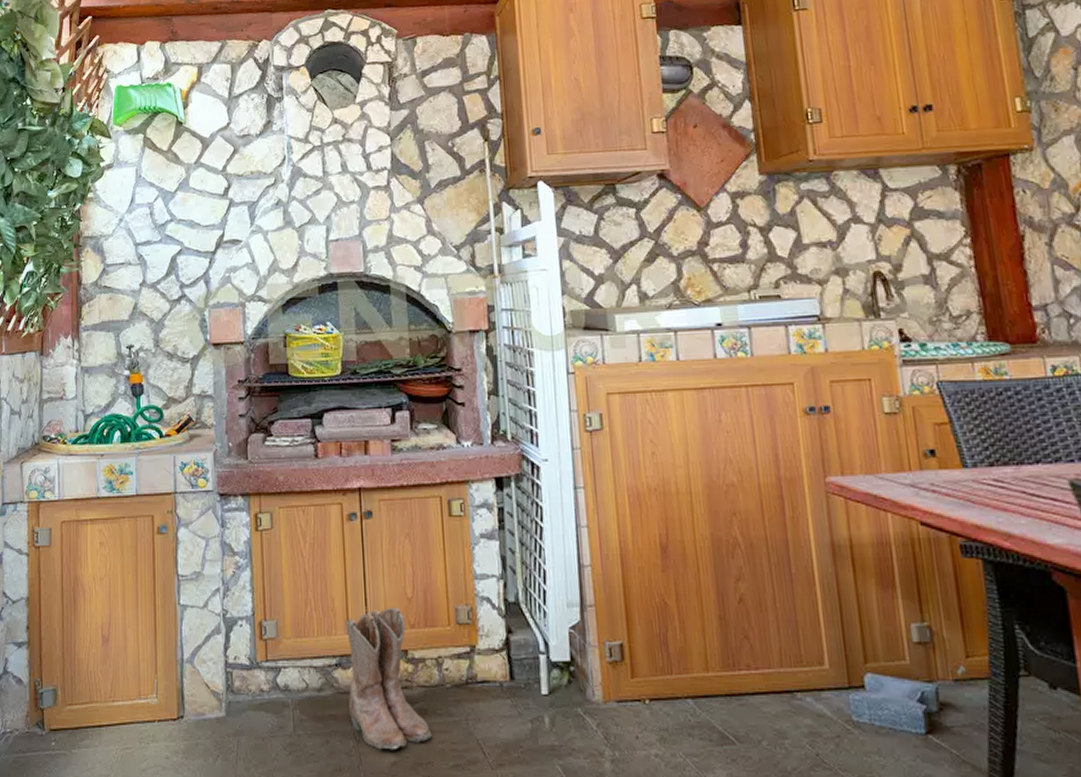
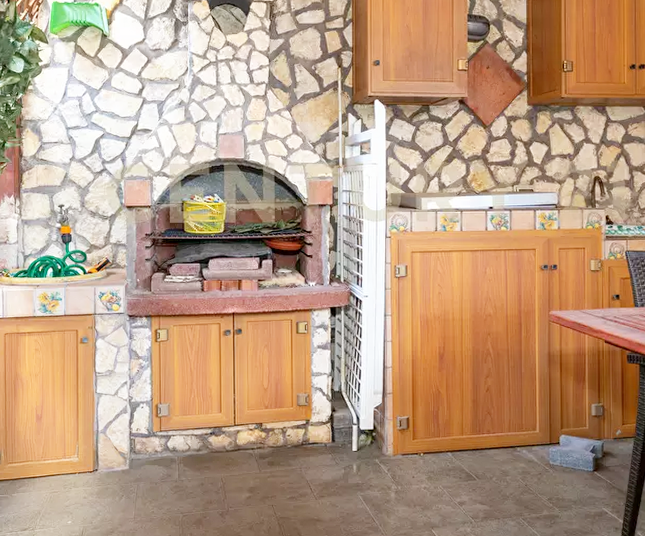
boots: present [345,607,432,750] -> none [219,394,276,489]

